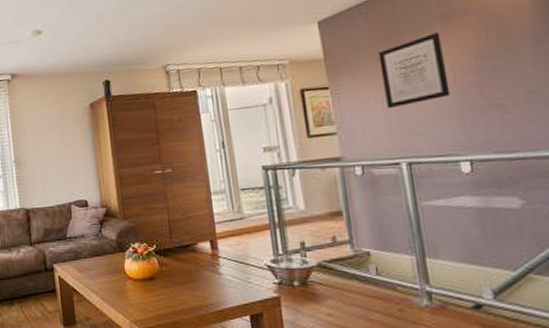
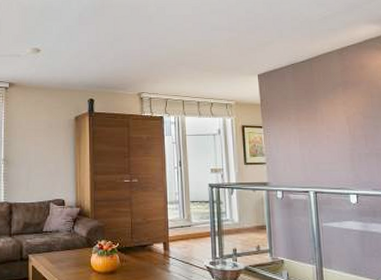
wall art: present [378,32,451,109] -> none [299,95,346,149]

